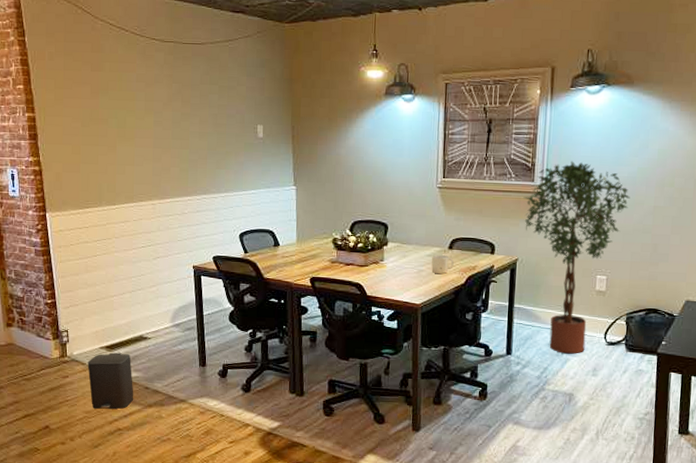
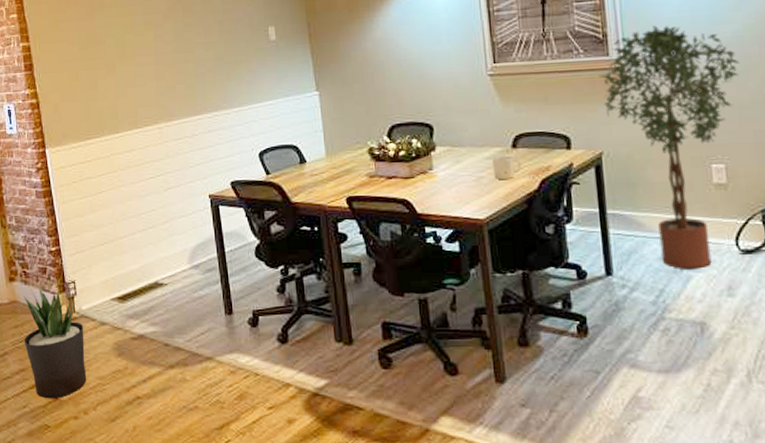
planter: none [18,332,75,427] -> present [24,287,87,399]
pedal bin: present [87,352,134,409] -> none [98,304,153,373]

